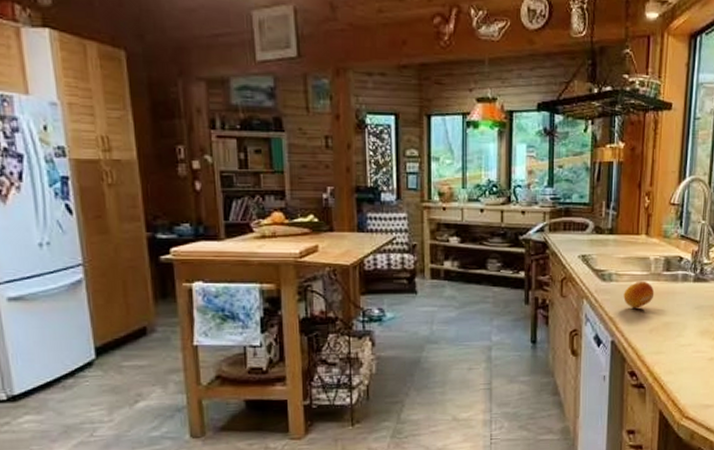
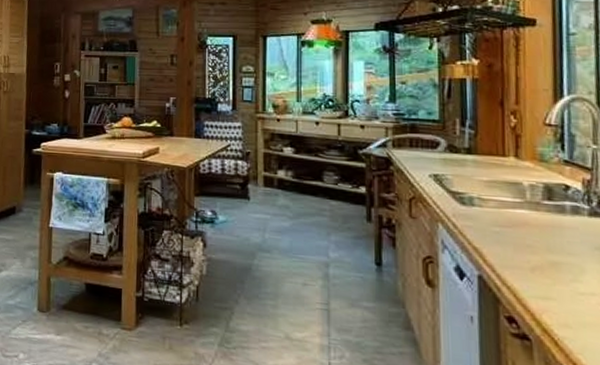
fruit: present [623,281,655,309] -> none [490,208,534,241]

